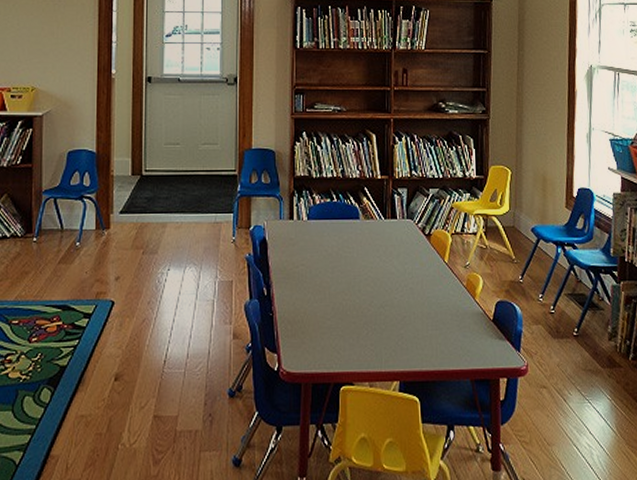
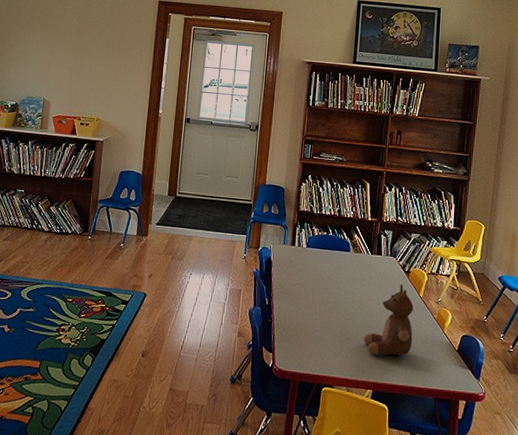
teddy bear: none [385,249,441,339] -> present [364,283,413,356]

